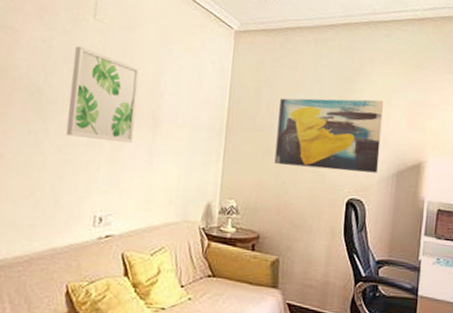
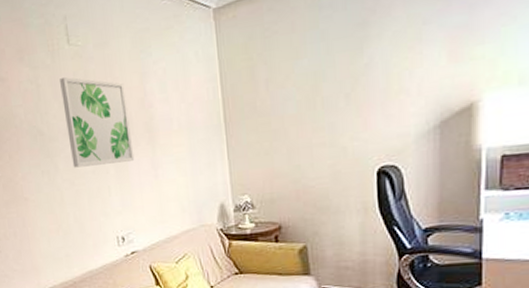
wall art: present [274,98,383,173] -> none [279,38,414,148]

